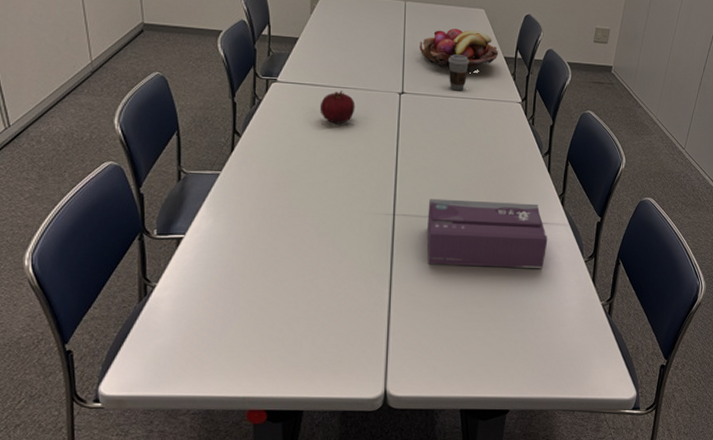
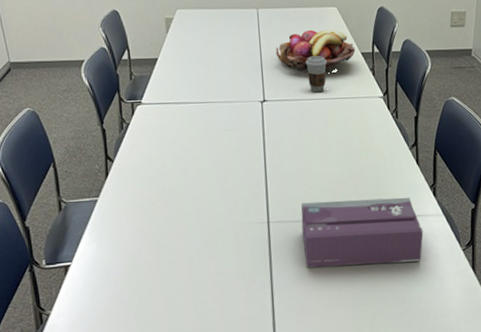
fruit: present [319,91,355,124] -> none [185,106,220,139]

